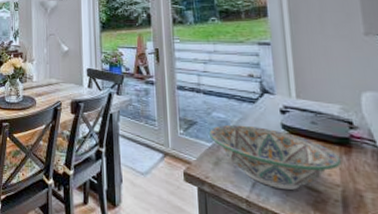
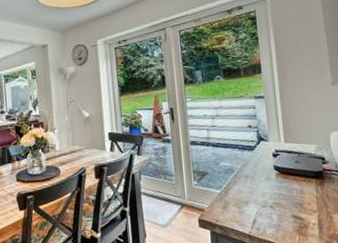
decorative bowl: present [209,124,342,191] -> none [218,170,318,222]

